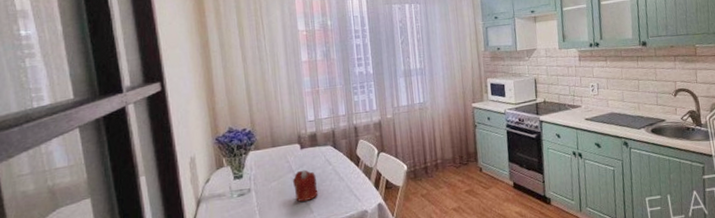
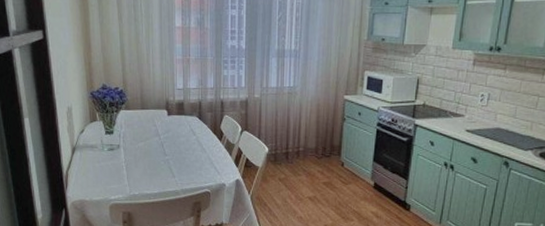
candle: present [293,170,319,202] -> none [159,135,181,165]

